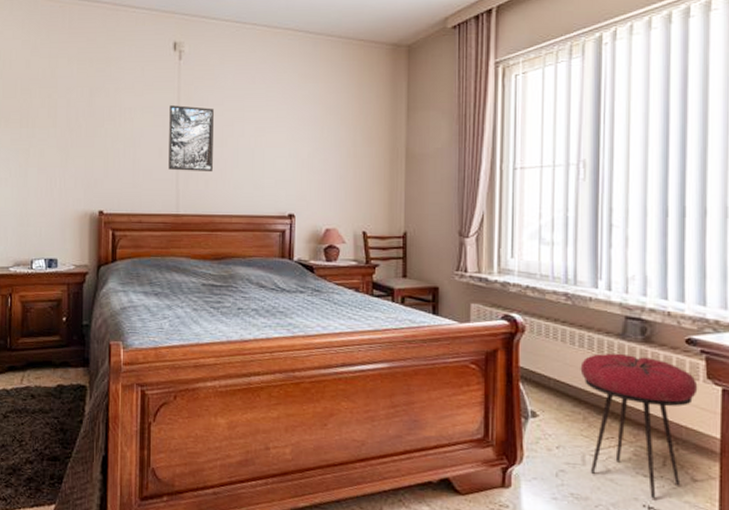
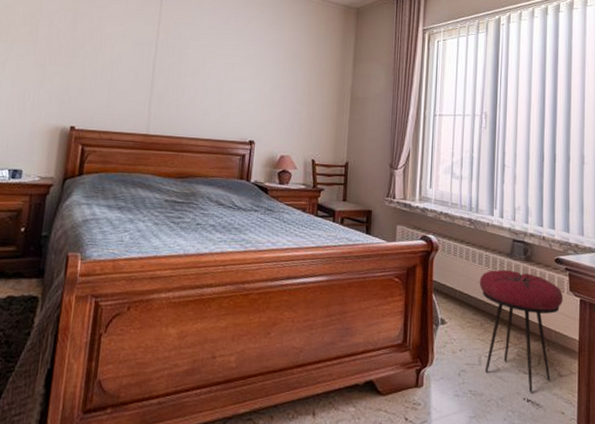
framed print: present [168,105,214,173] -> none [143,36,190,99]

